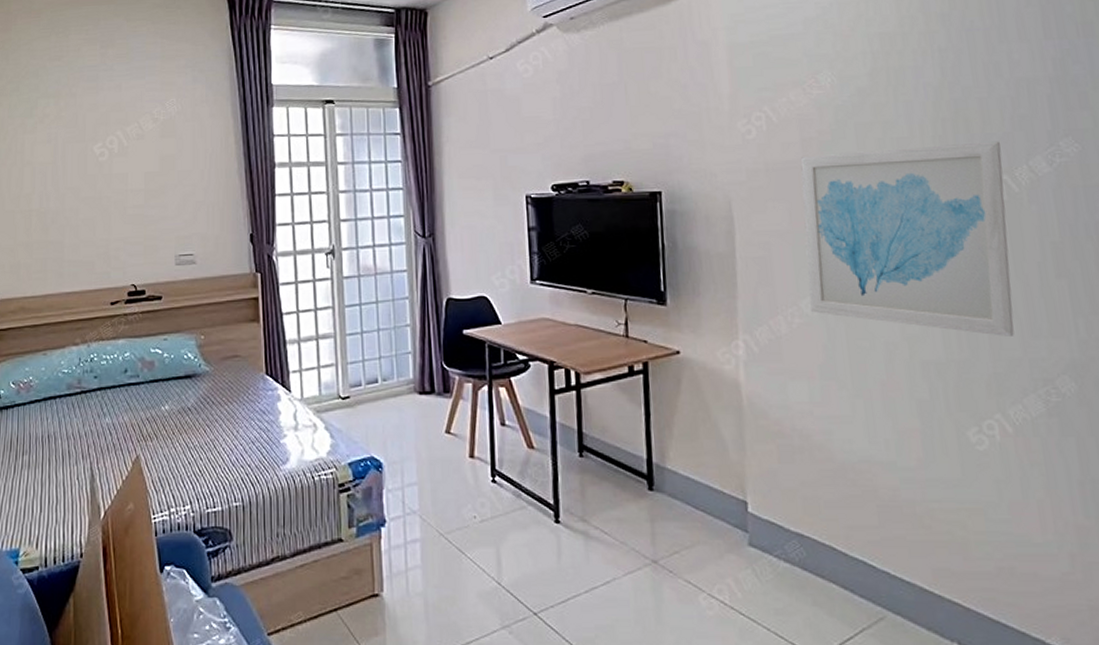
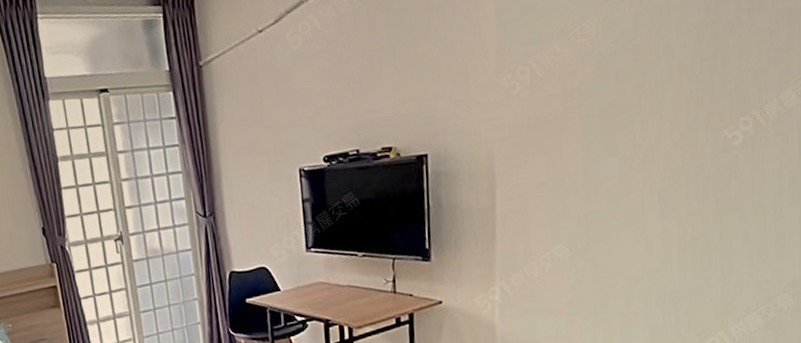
wall art: present [800,141,1015,338] -> none [560,76,754,264]

